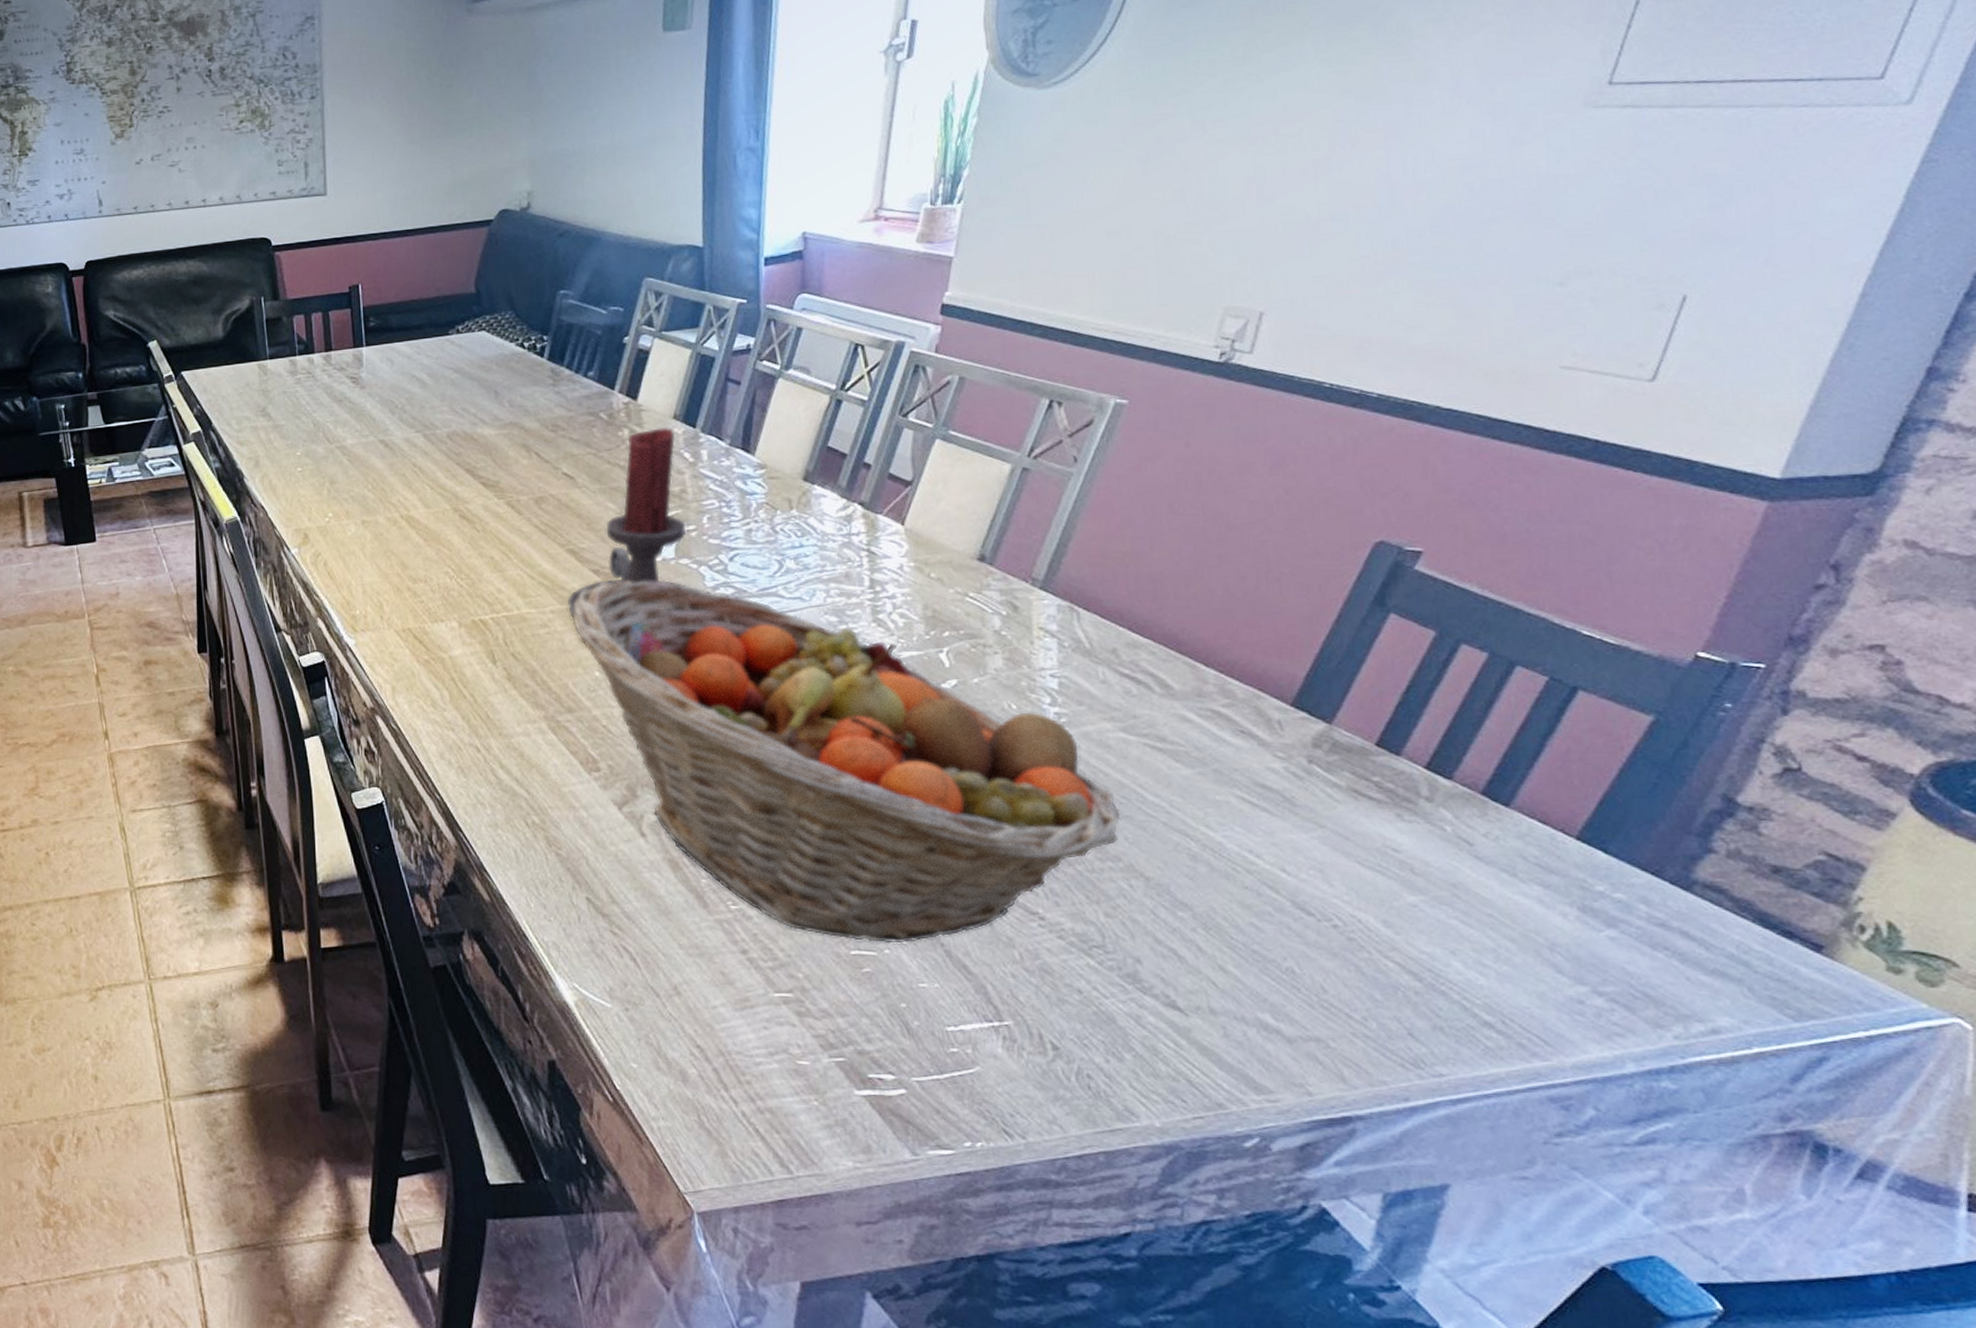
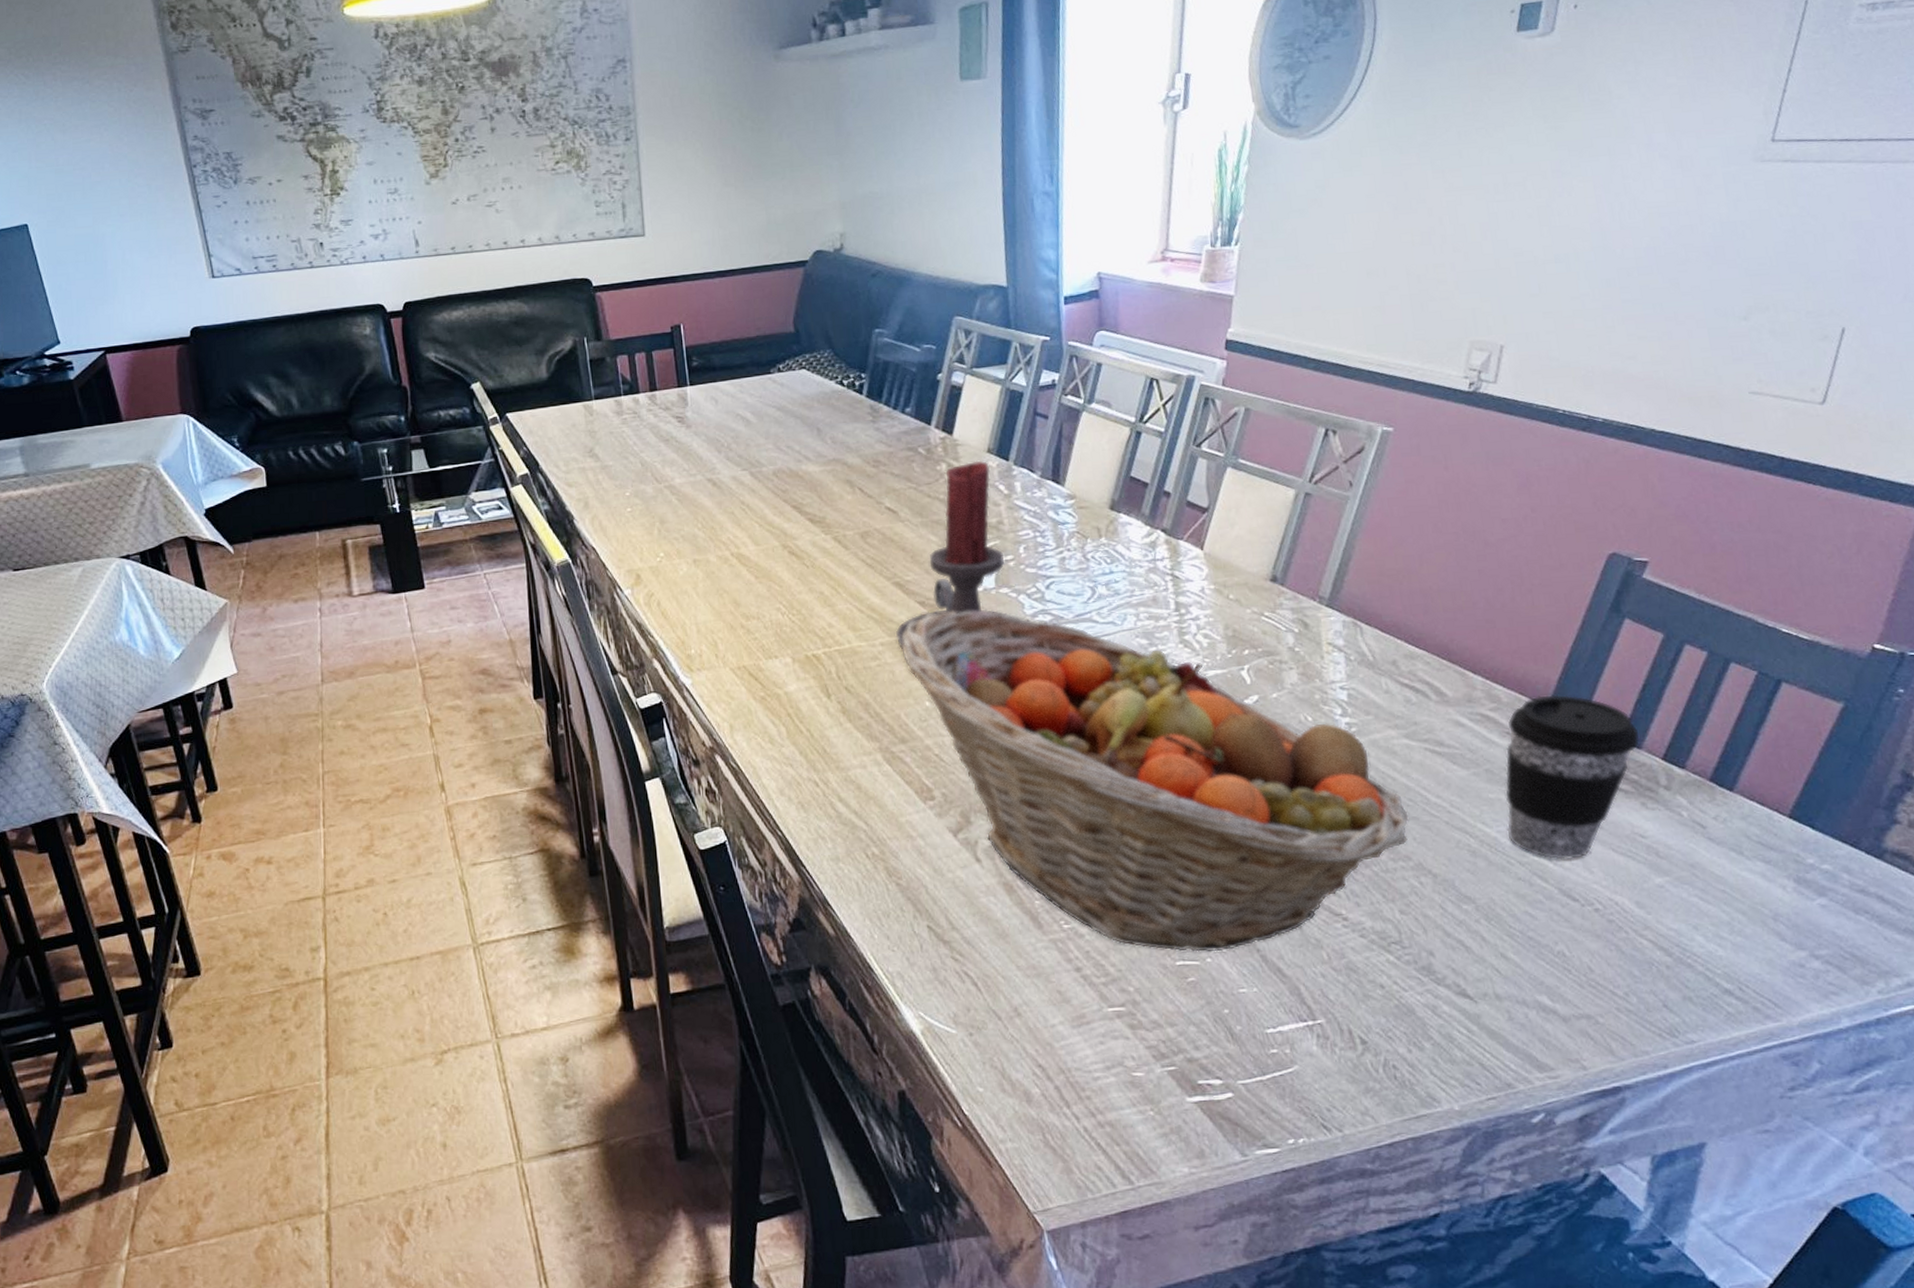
coffee cup: none [1234,692,1400,870] -> present [1505,694,1640,860]

